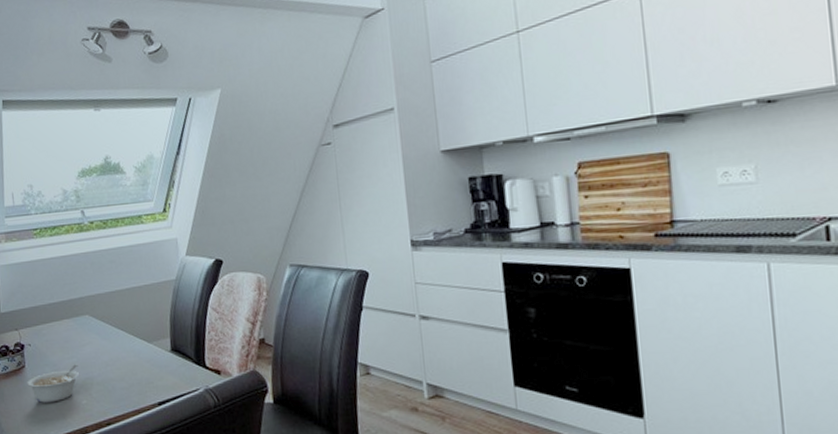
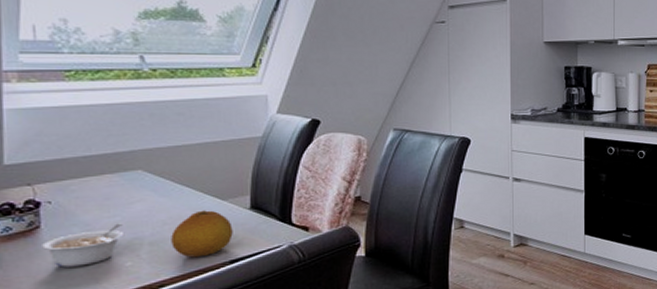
fruit: none [112,352,159,398] -> present [171,210,233,258]

